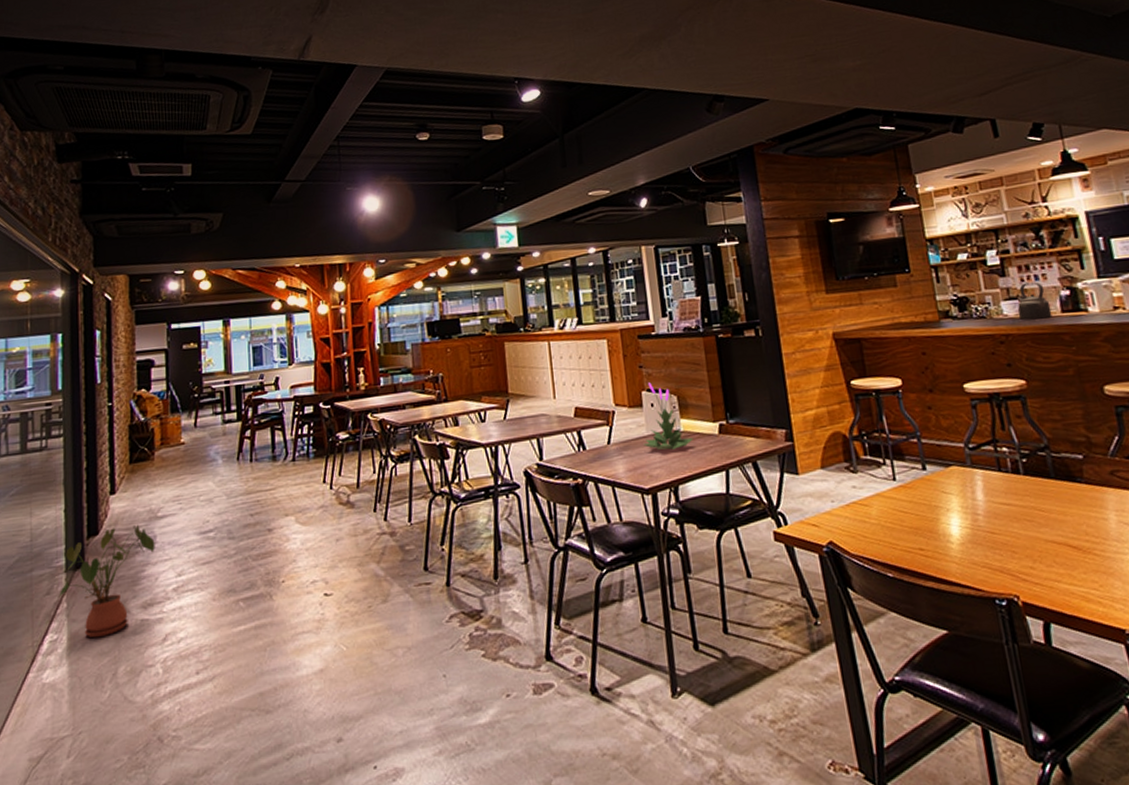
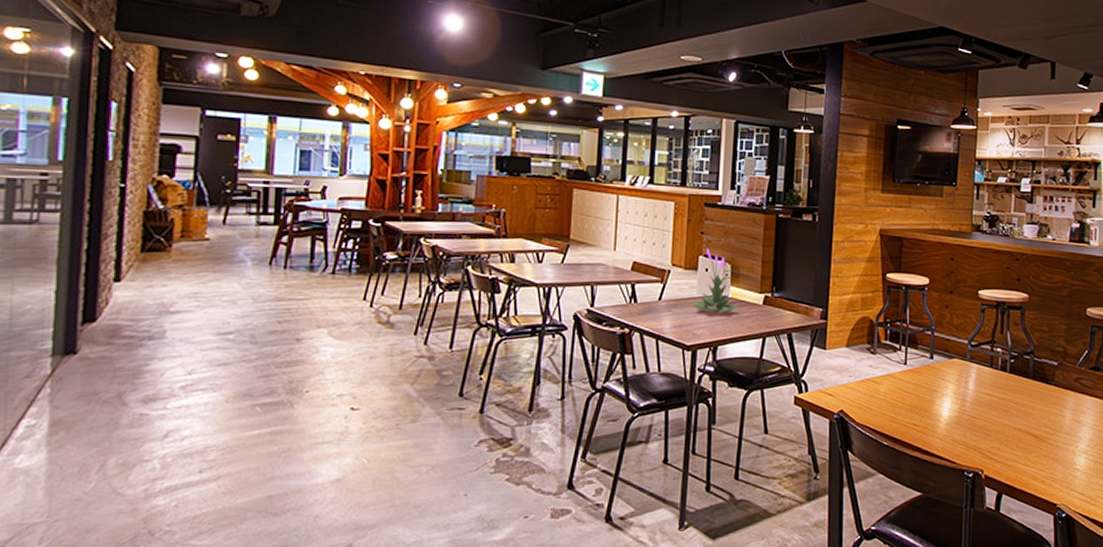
house plant: present [59,524,155,638] -> none [41,316,164,428]
kettle: present [1017,282,1053,321] -> none [1035,211,1062,246]

